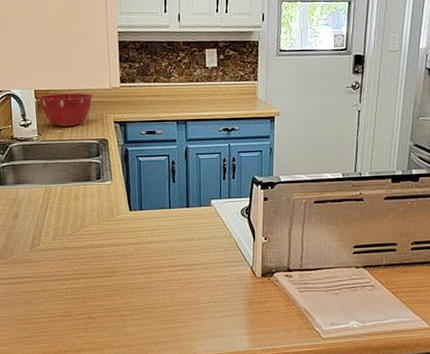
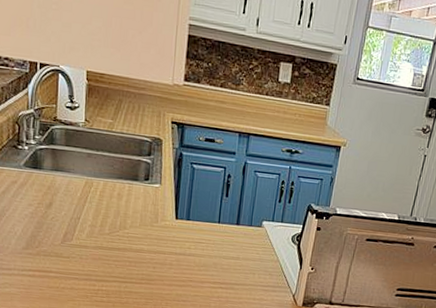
mixing bowl: present [38,93,93,127] -> none [90,78,152,119]

